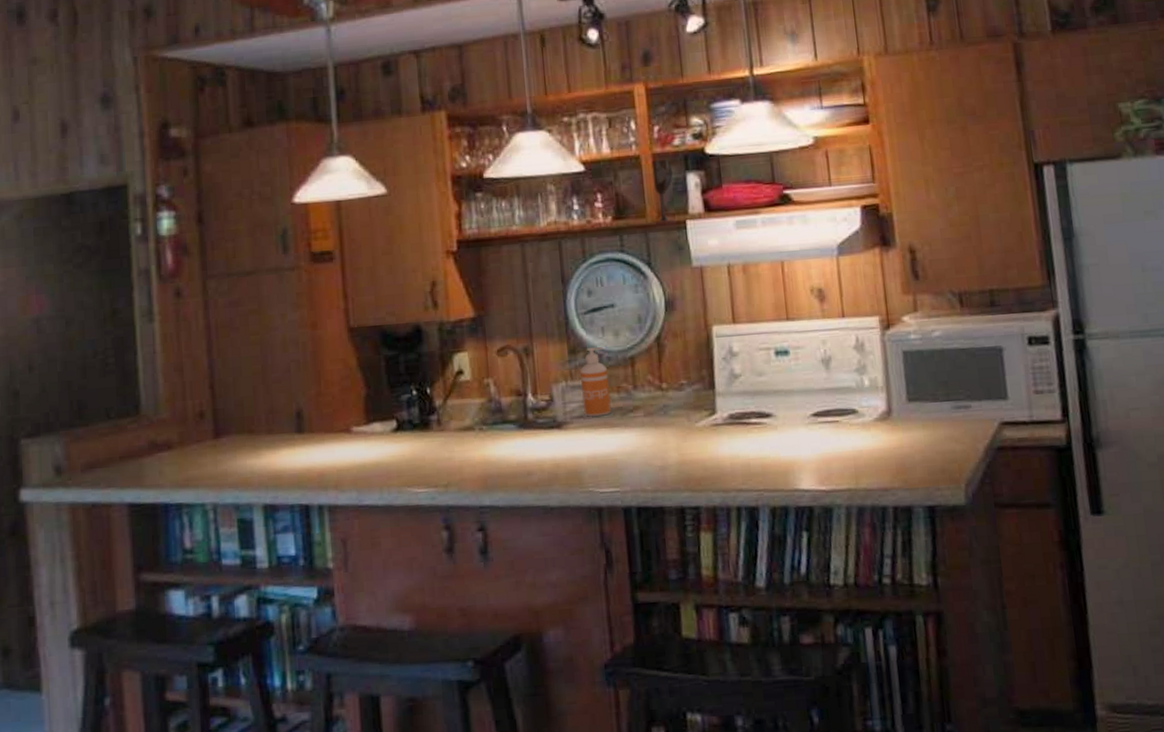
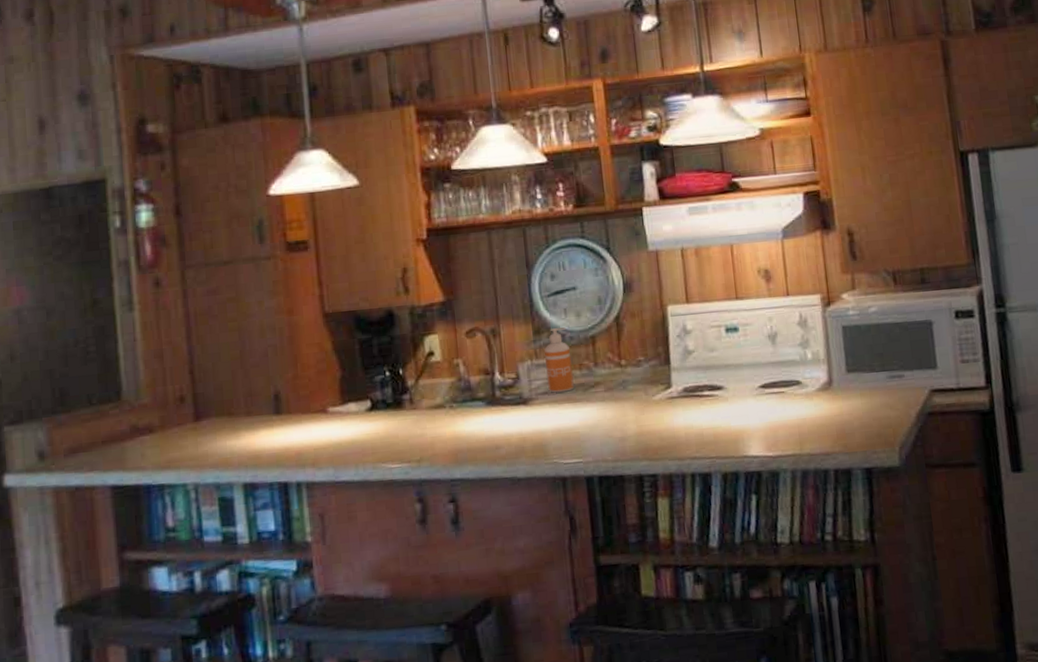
wine glass: present [651,160,676,224] -> none [609,151,633,211]

